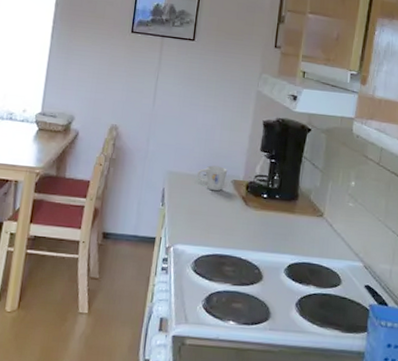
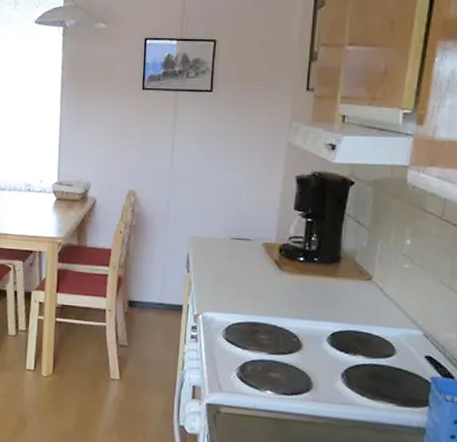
mug: present [197,165,228,191] -> none [224,228,258,256]

